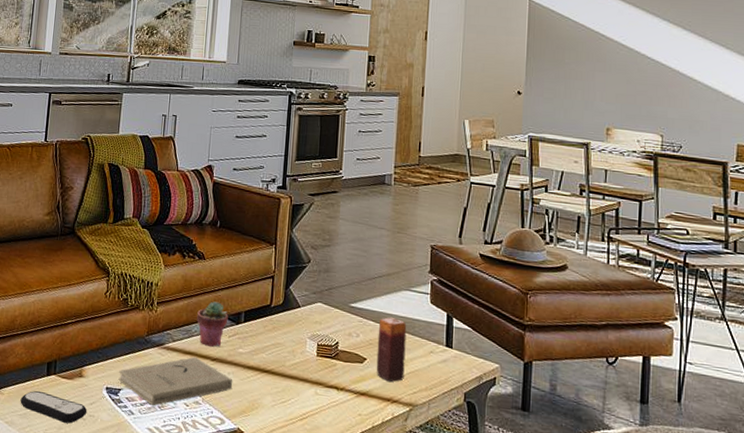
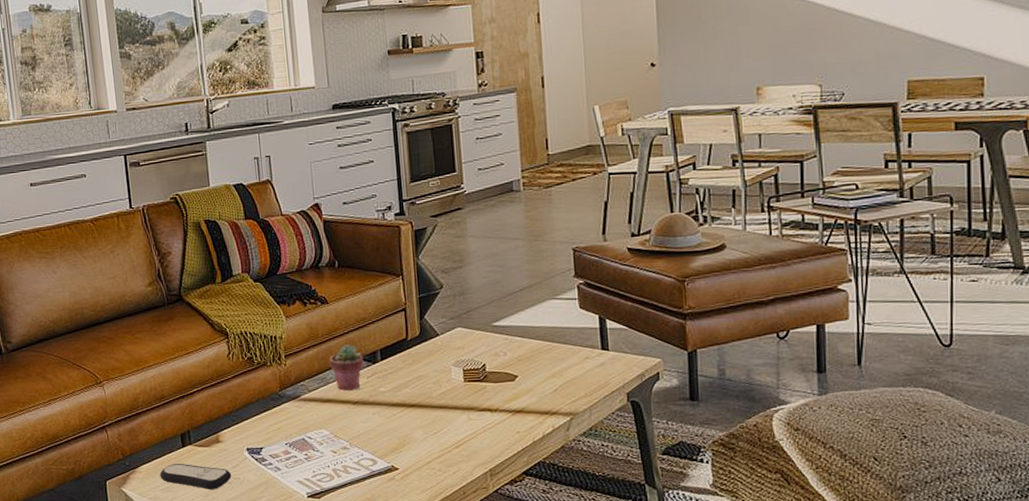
book: present [118,356,233,406] -> none [257,403,380,458]
candle: present [376,317,407,382] -> none [525,330,561,396]

